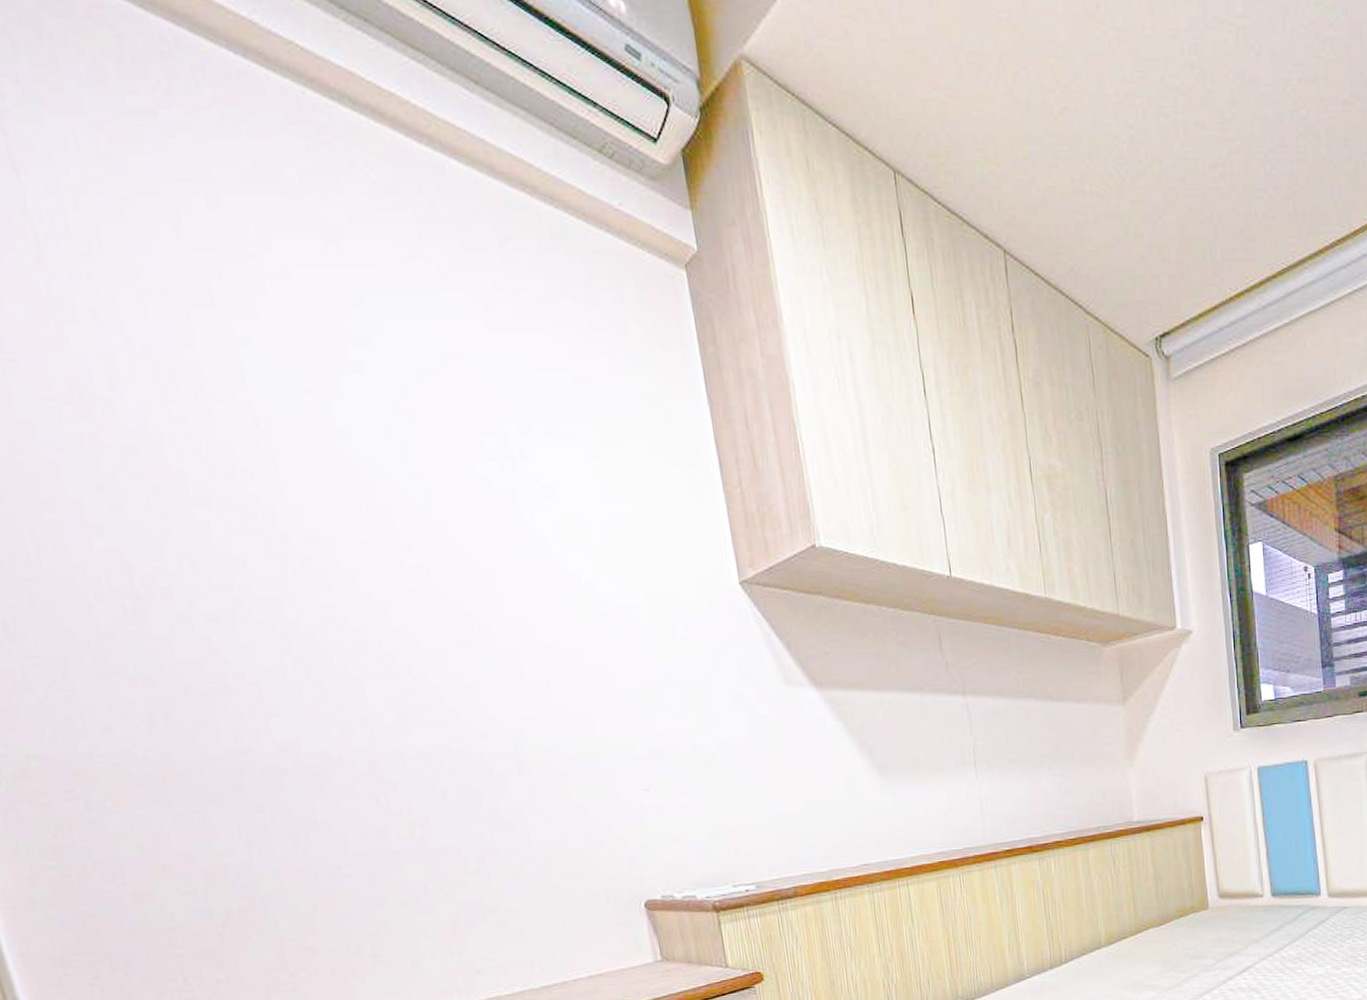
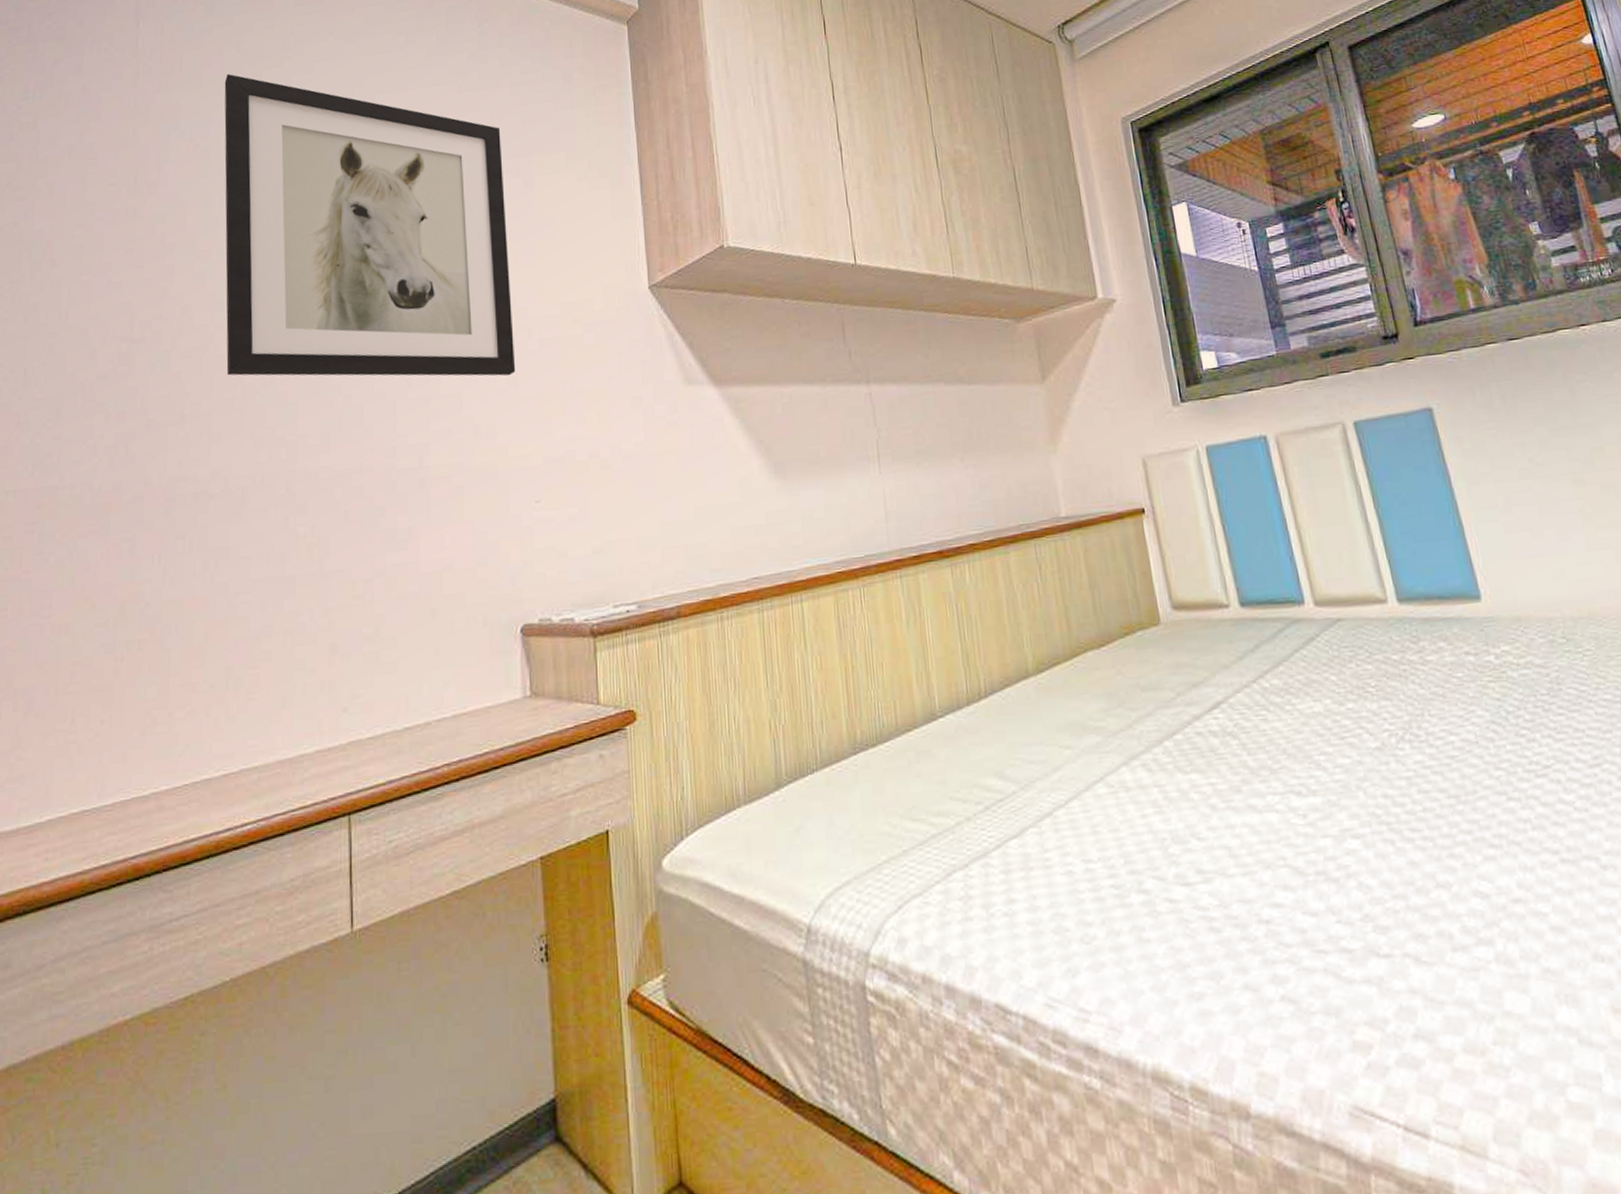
wall art: none [170,265,606,665] -> present [224,73,516,376]

